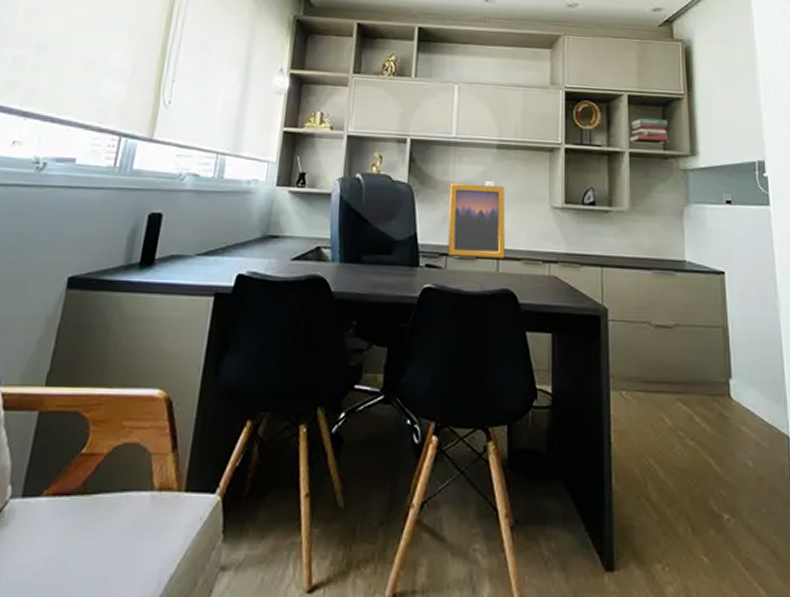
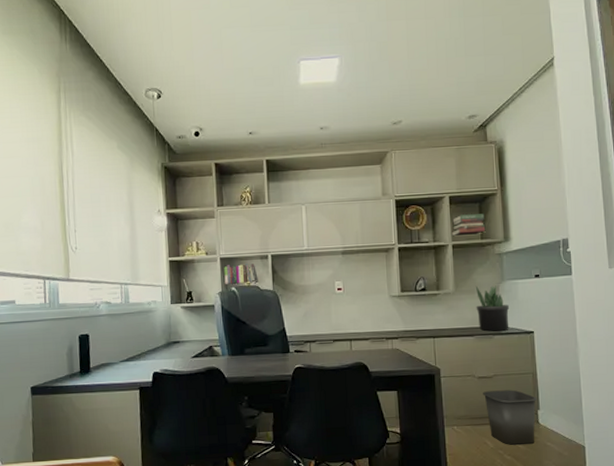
books: none [348,145,391,173] -> present [224,263,258,285]
picture frame: present [447,184,506,258] -> none [306,284,356,342]
planter: none [655,207,695,267] -> present [476,285,509,332]
waste bin: none [660,346,729,426] -> present [483,390,537,445]

